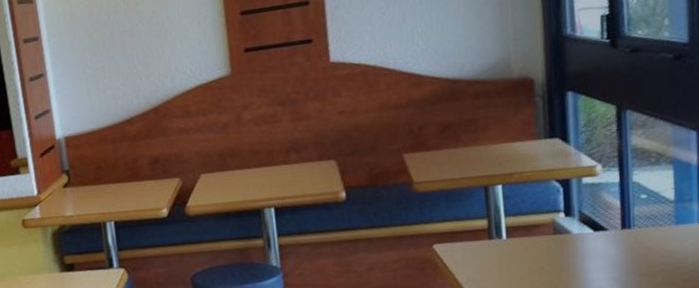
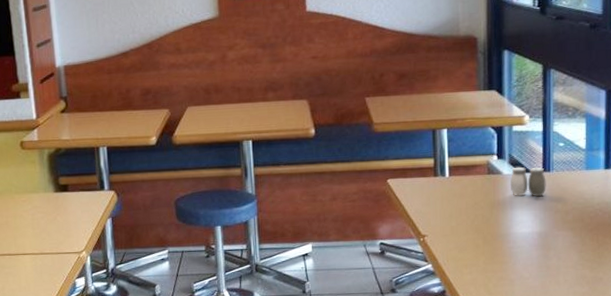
salt and pepper shaker: none [582,224,627,258] -> present [510,166,546,197]

